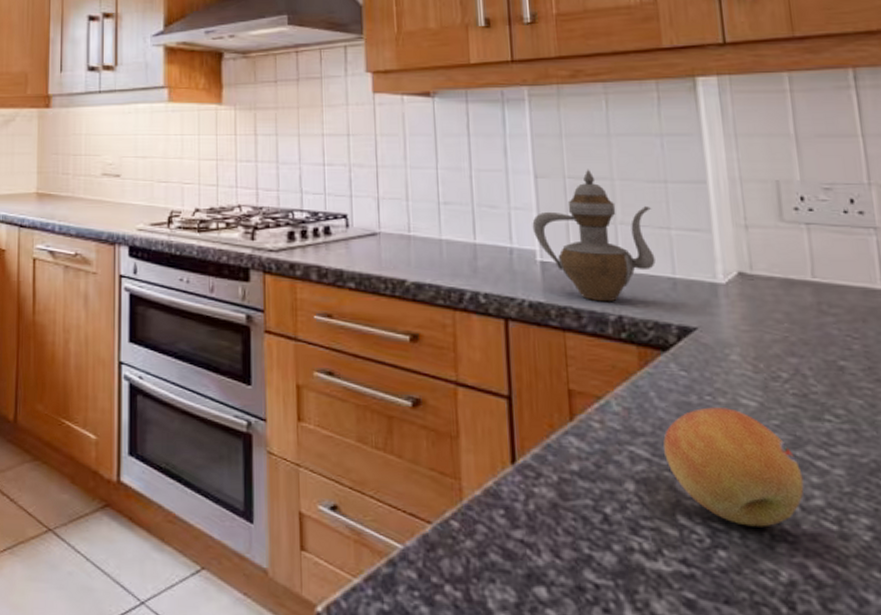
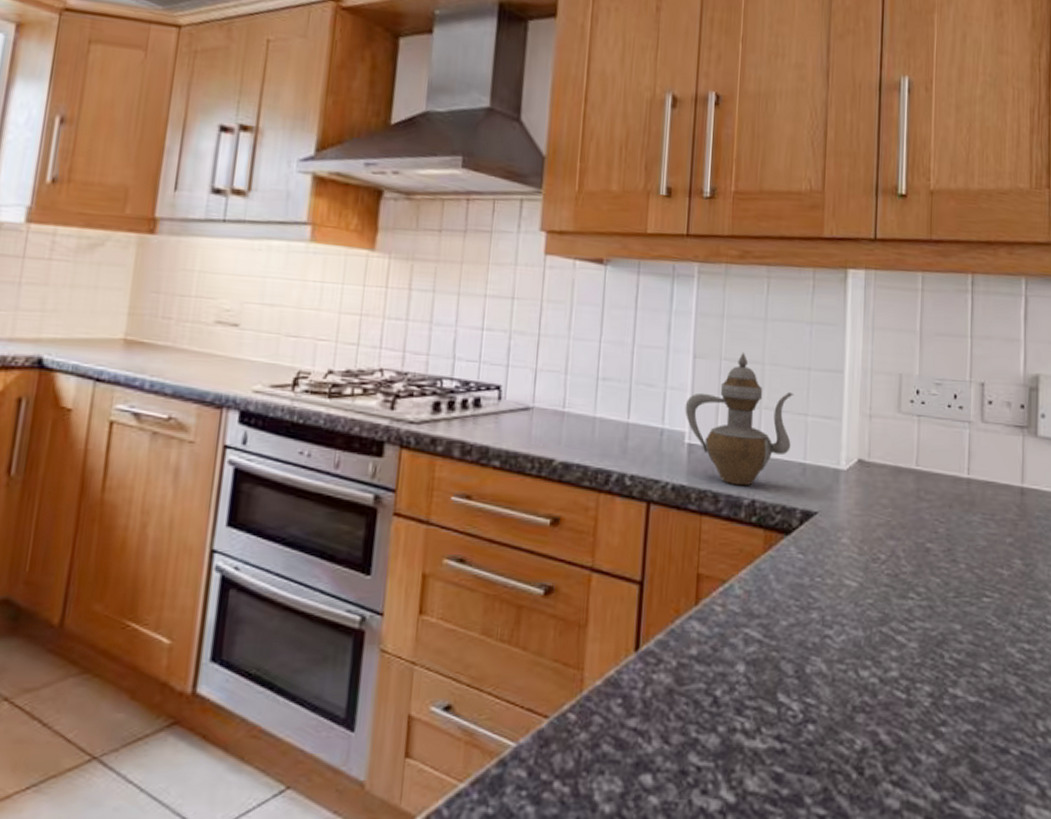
fruit: present [663,407,804,527] -> none [775,588,885,700]

